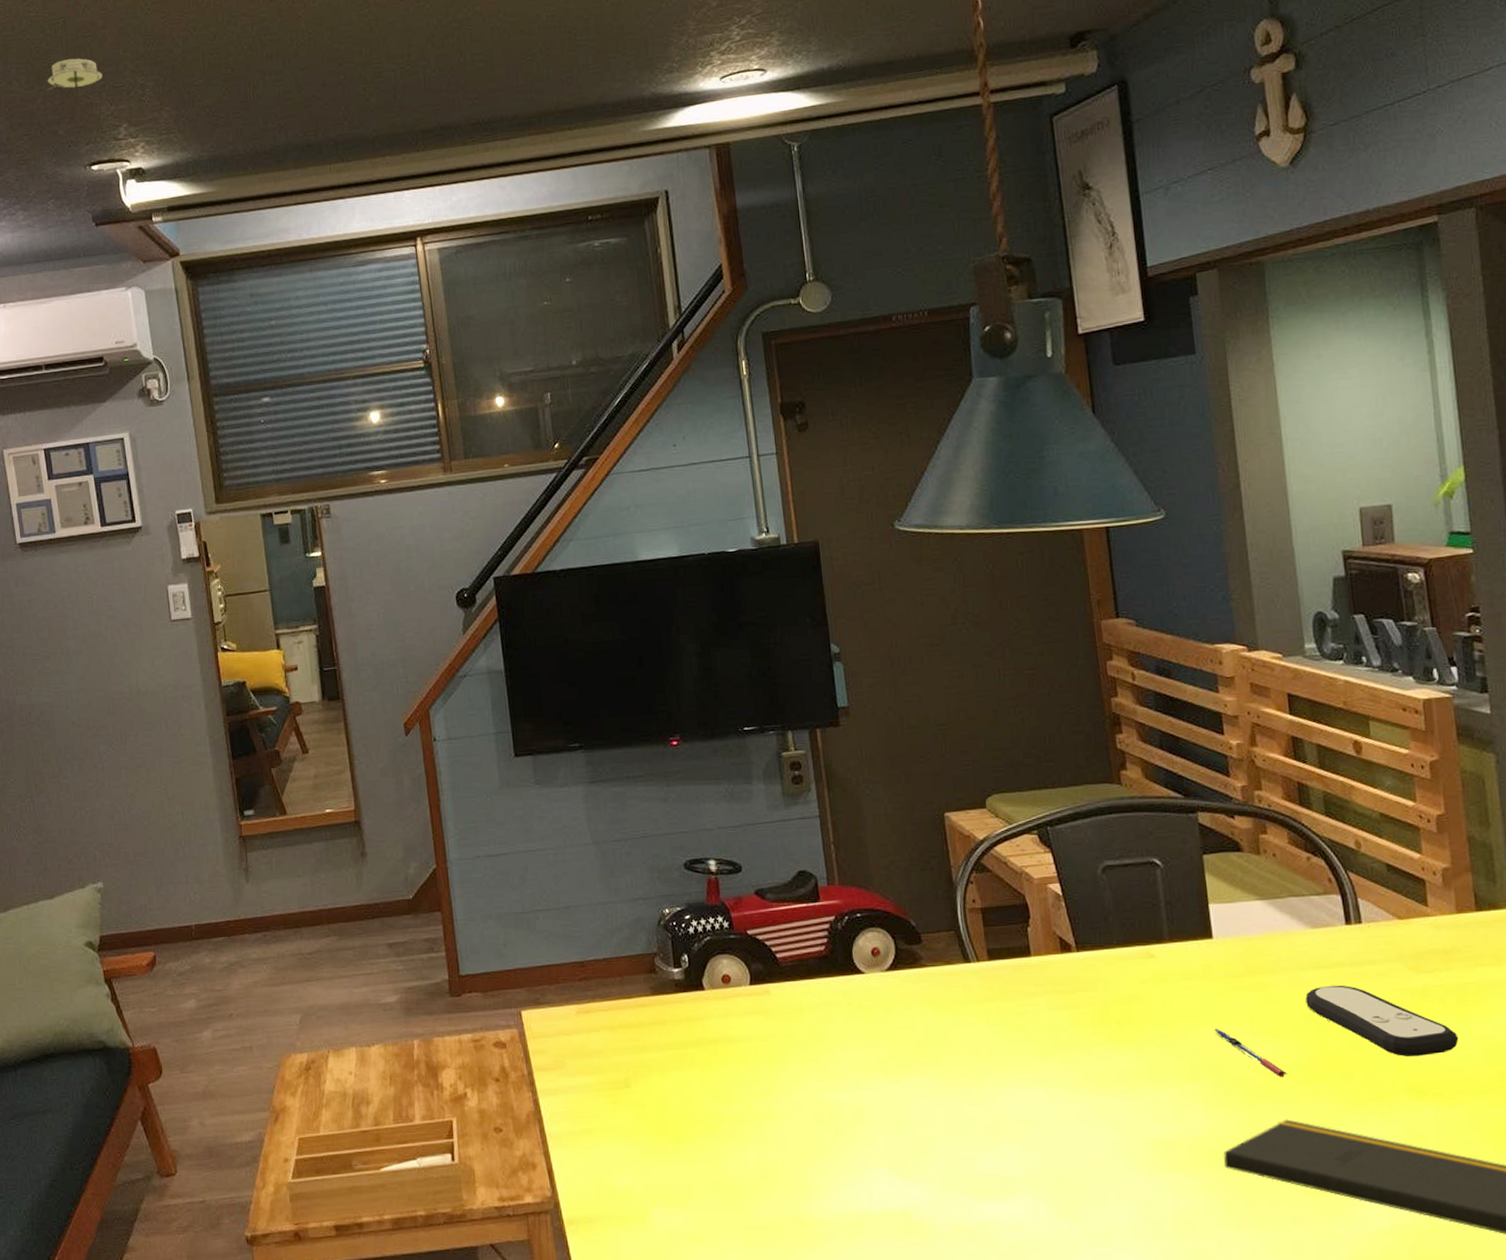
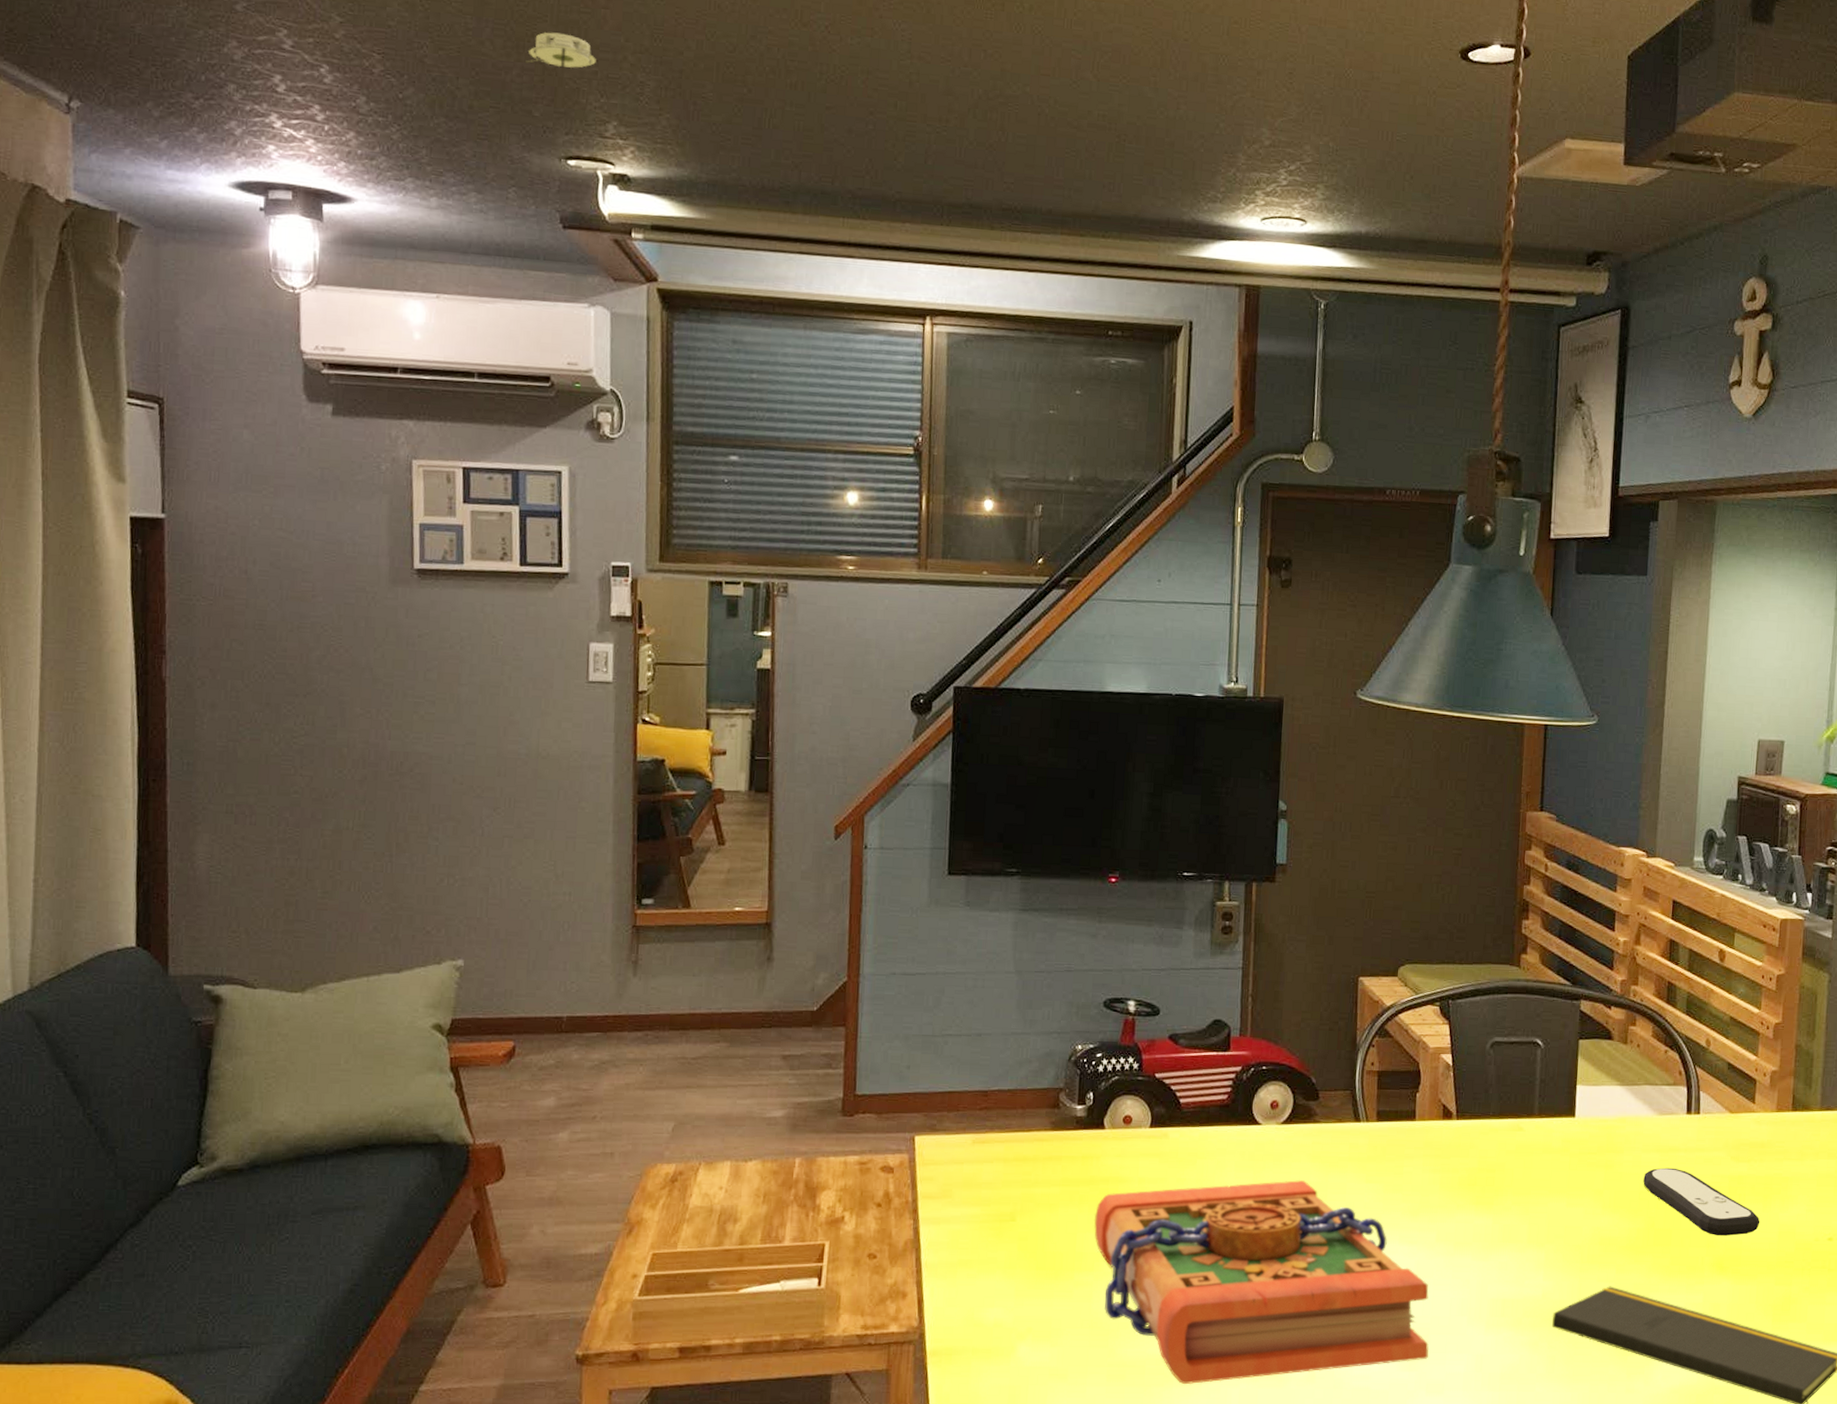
book: none [707,1026,1087,1245] -> present [1093,1179,1429,1385]
pen: present [1214,1028,1287,1077] -> none [1563,1199,1617,1248]

